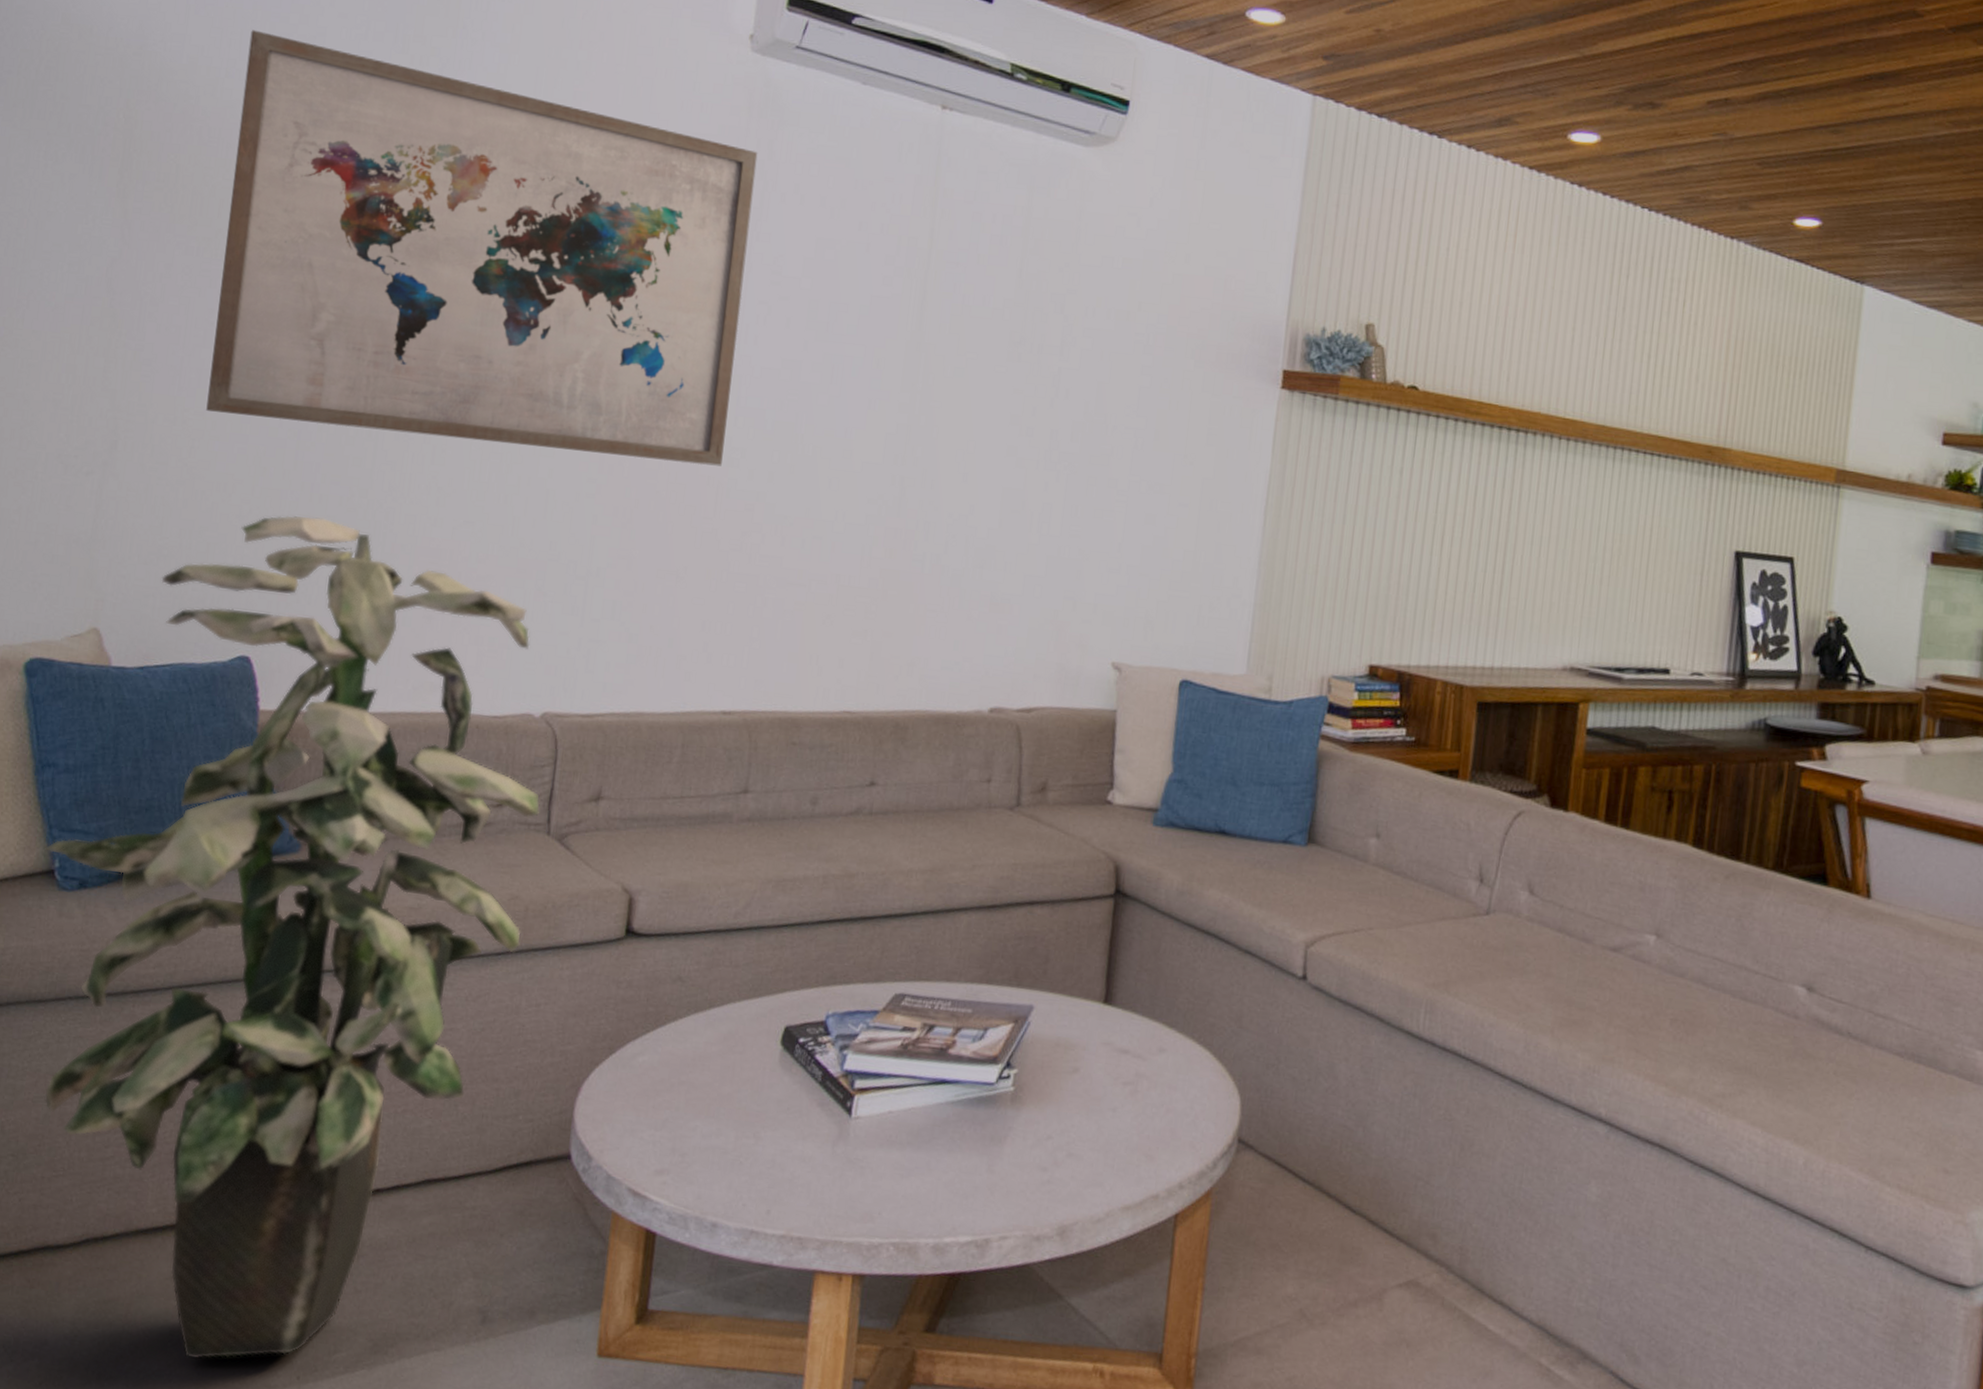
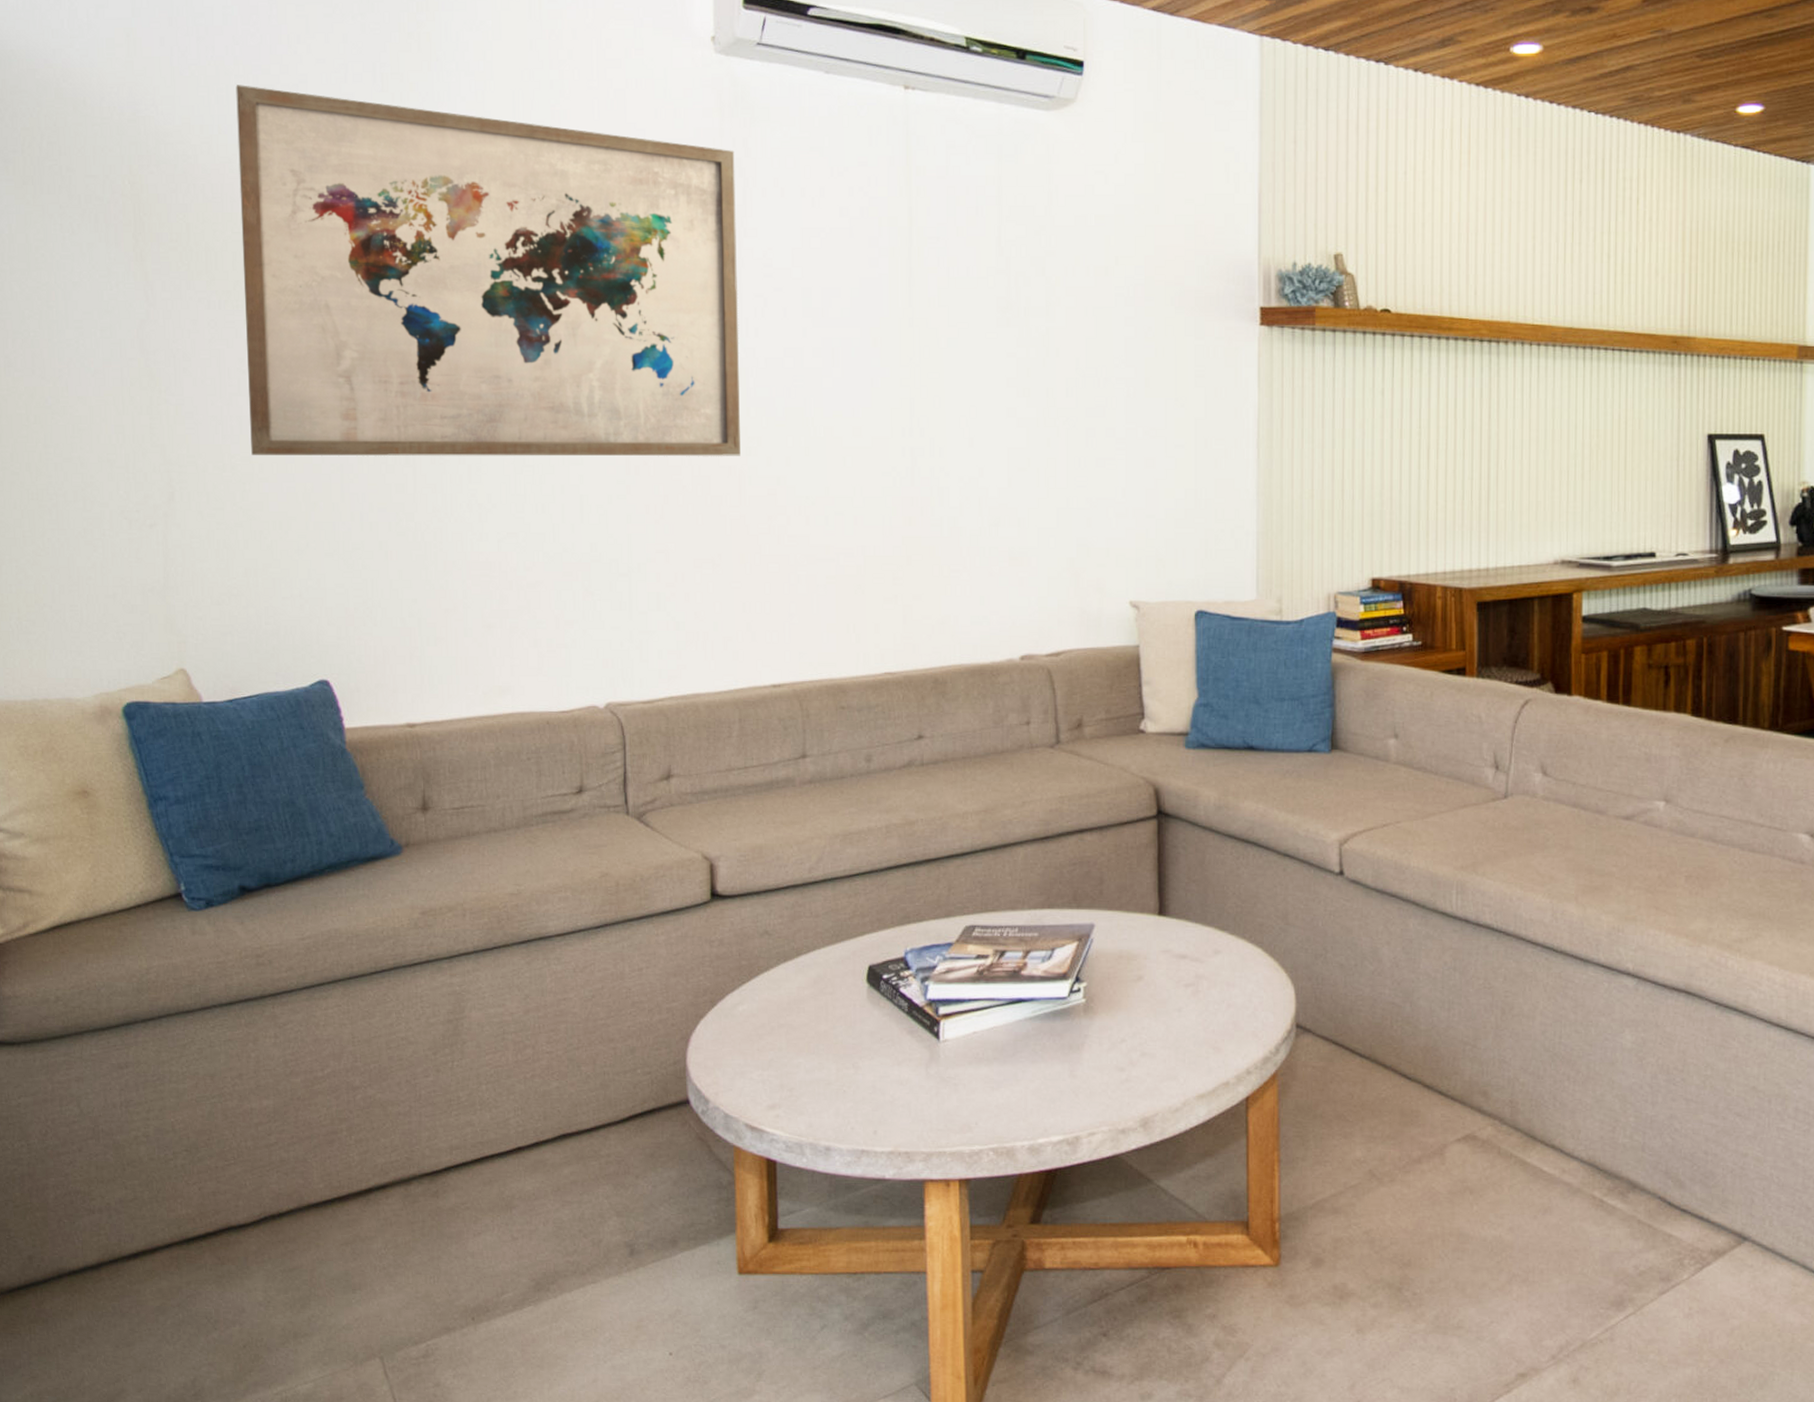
indoor plant: present [44,515,540,1359] -> none [169,543,617,1311]

